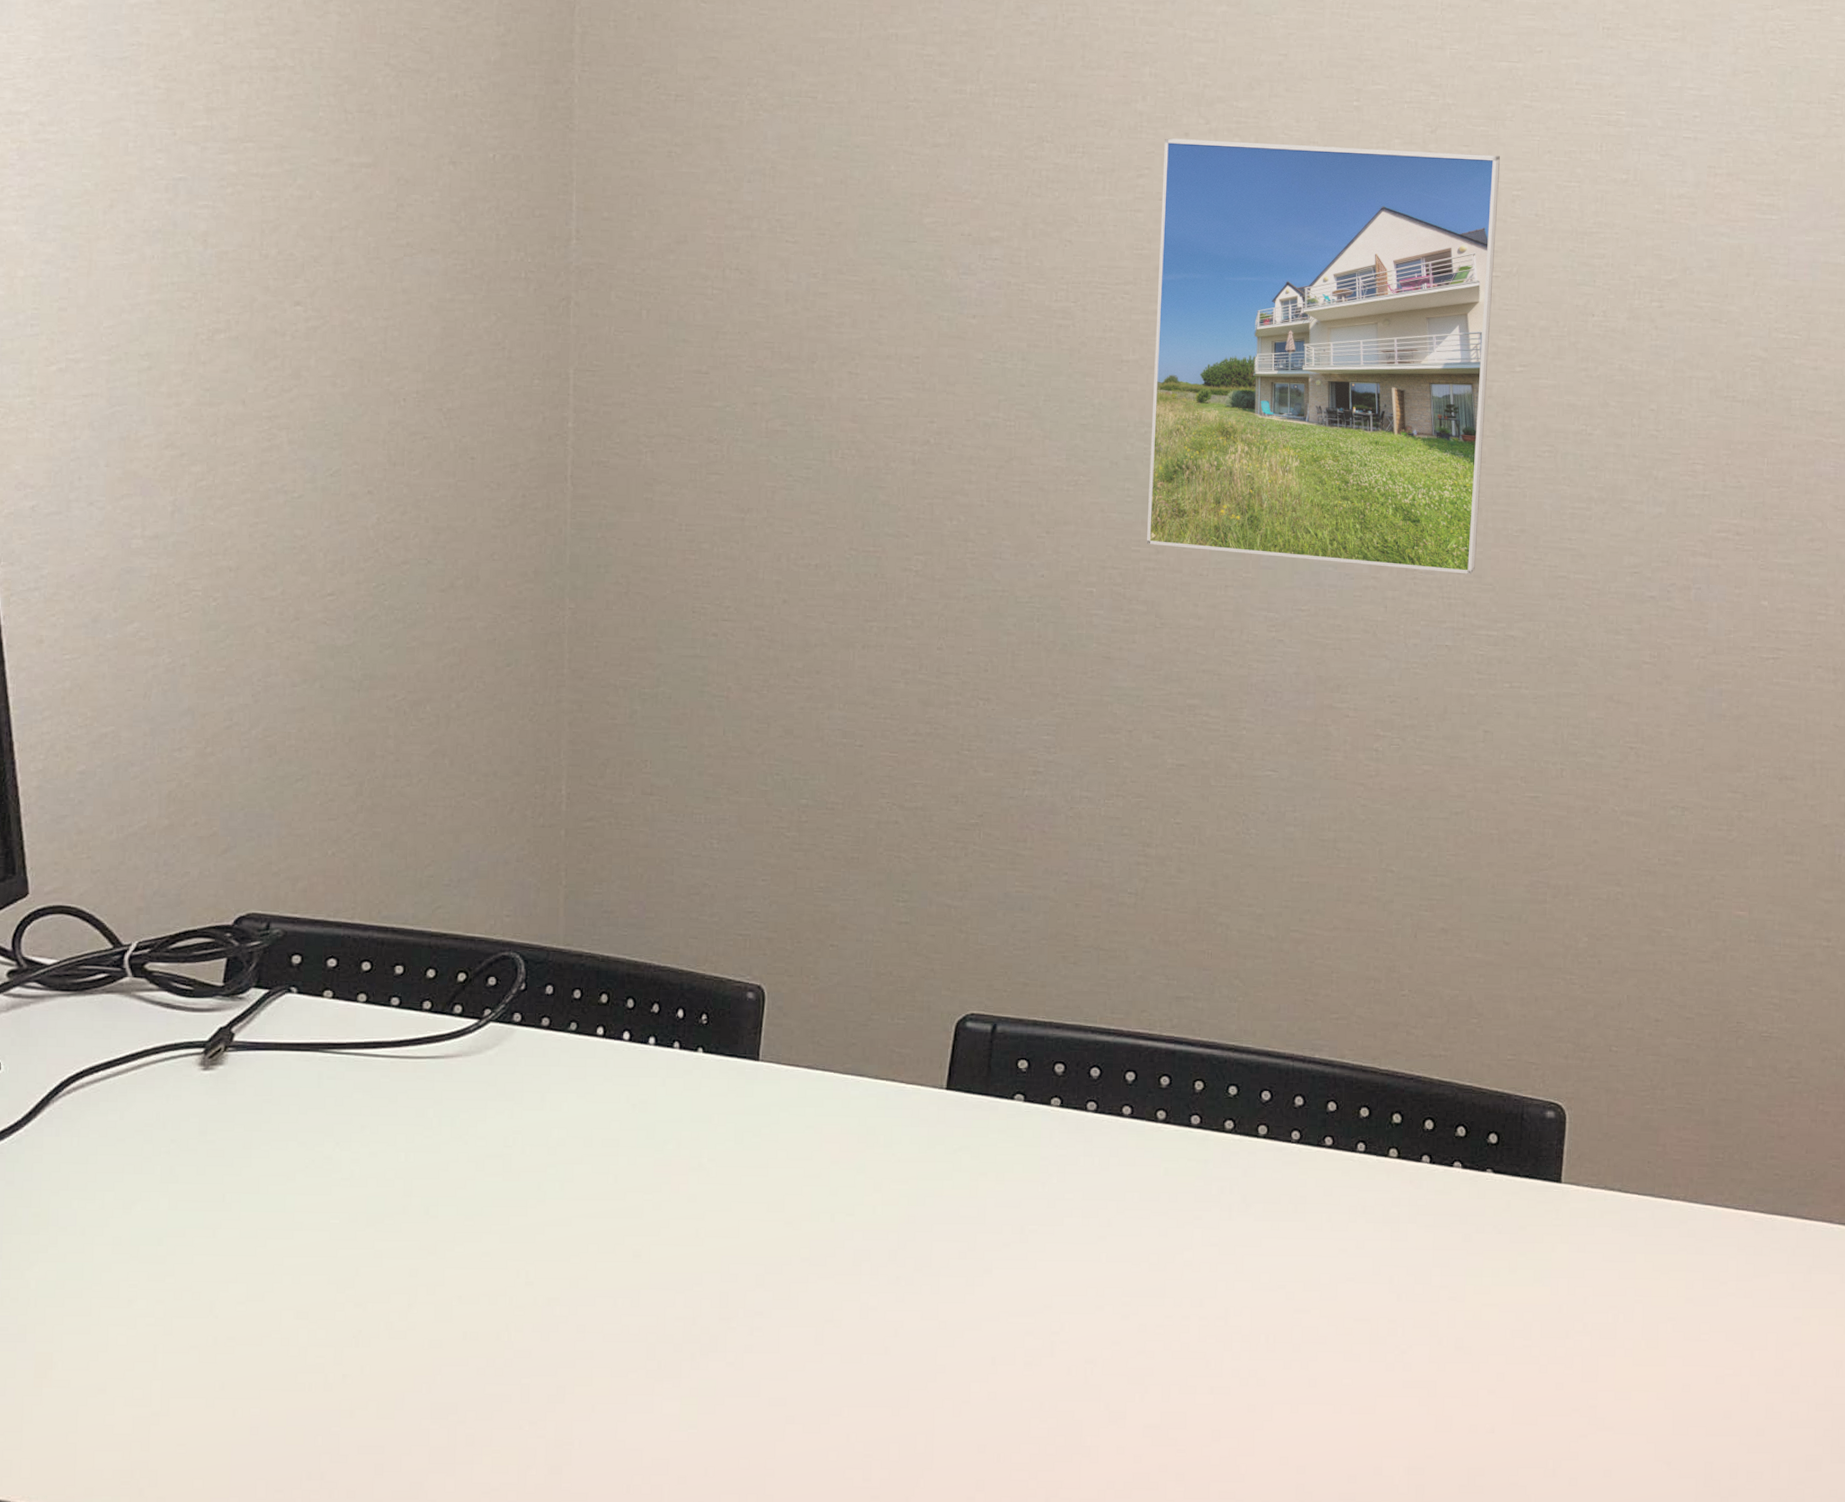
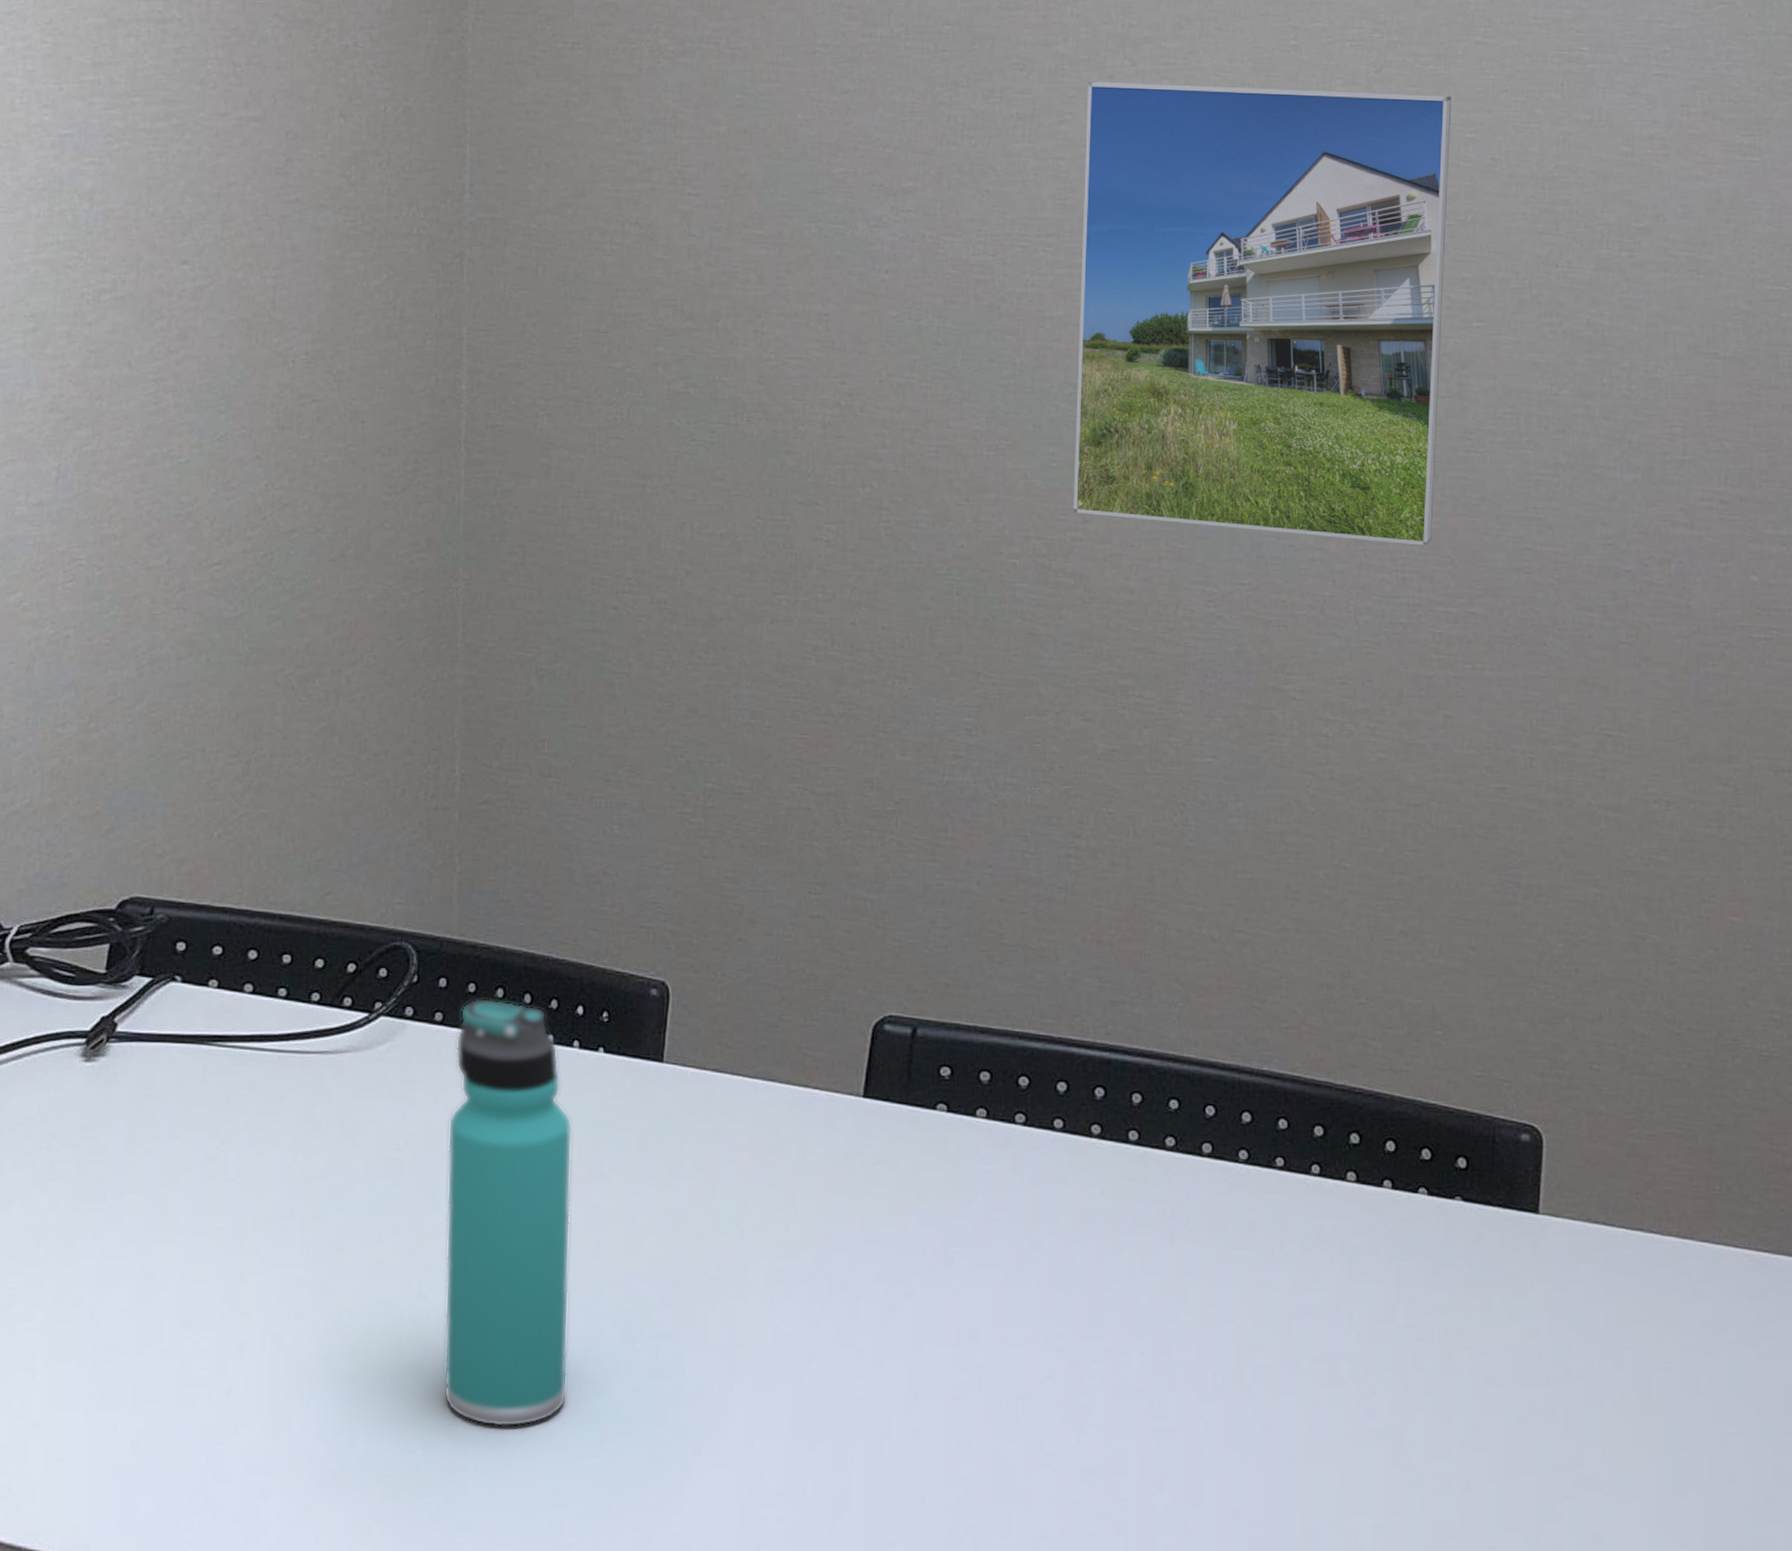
thermos bottle: none [550,1003,673,1403] -> present [444,998,573,1428]

